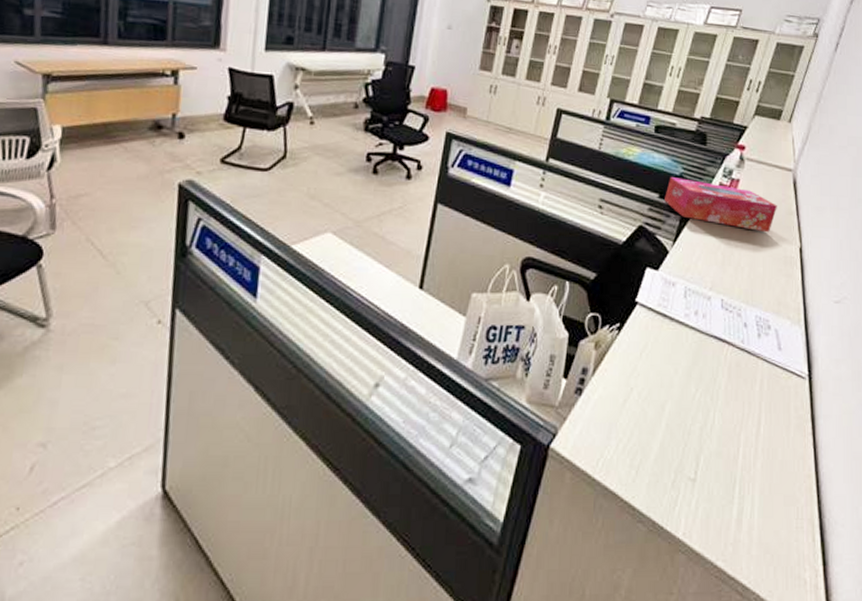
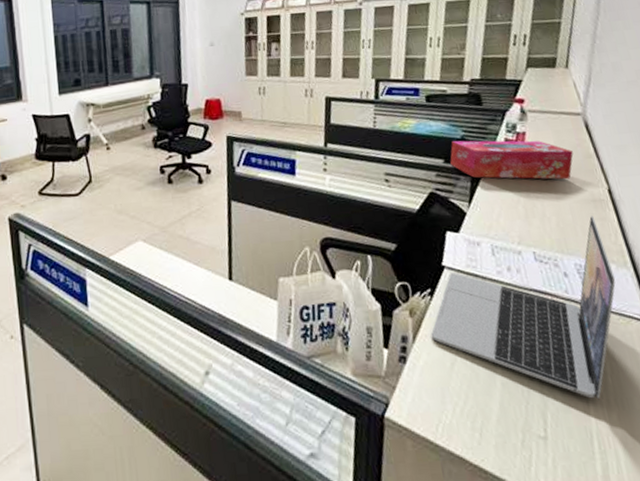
laptop: none [610,271,788,446] -> present [430,216,616,399]

